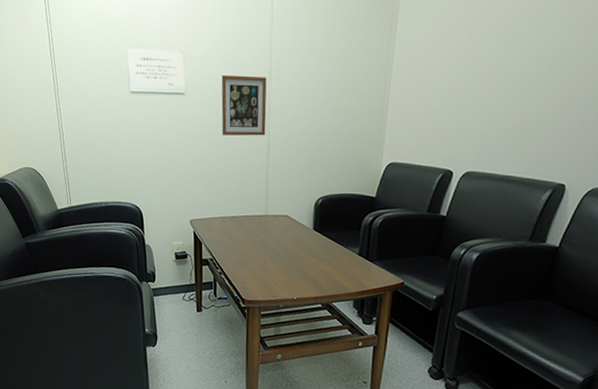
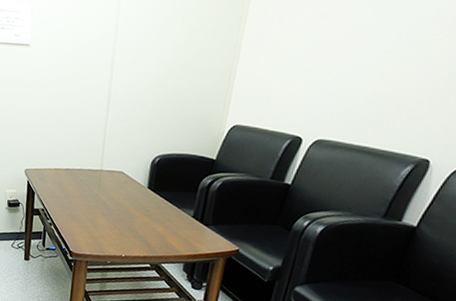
picture frame: present [221,75,267,136] -> none [63,28,113,91]

